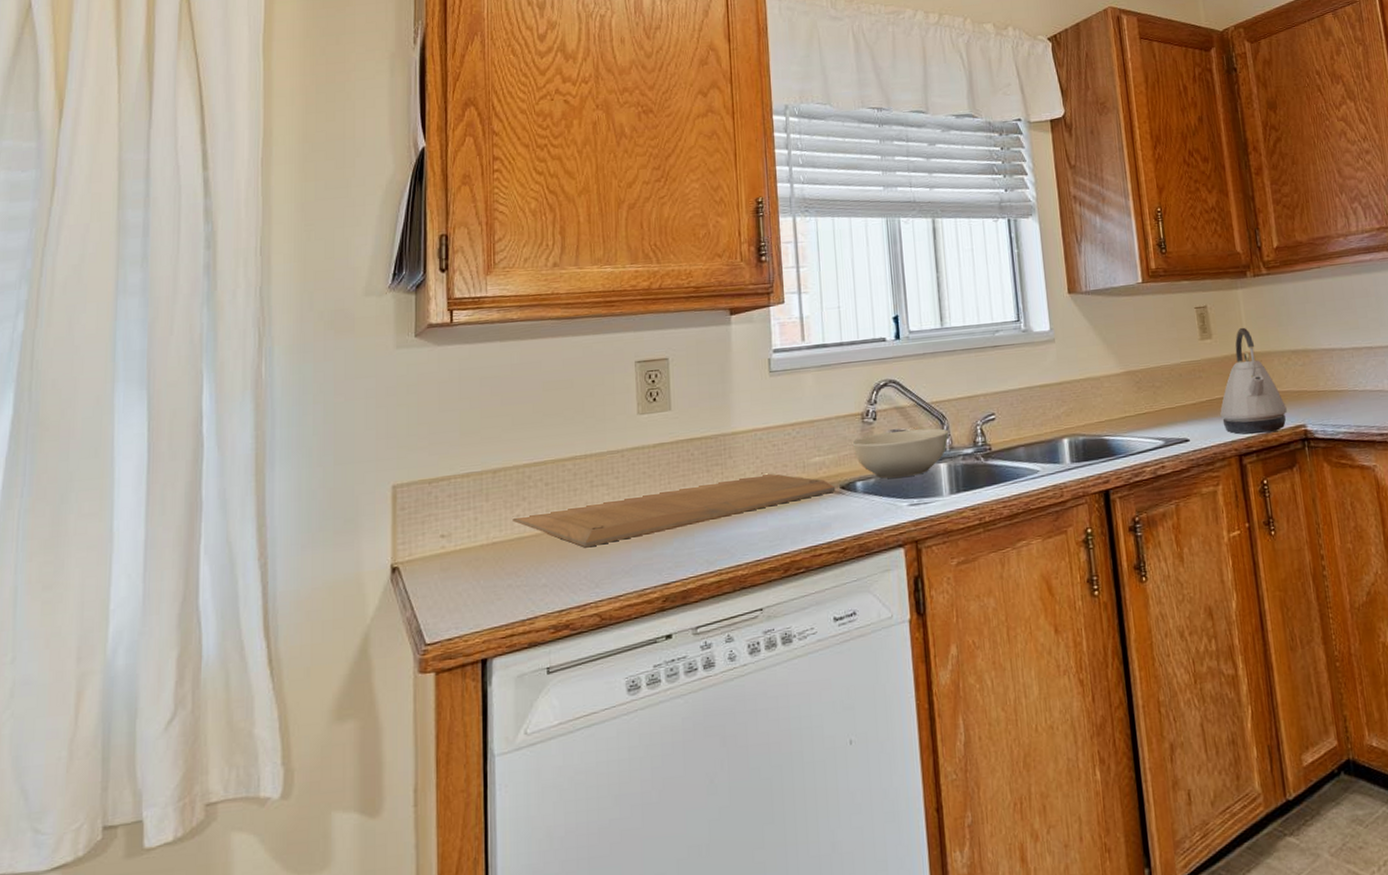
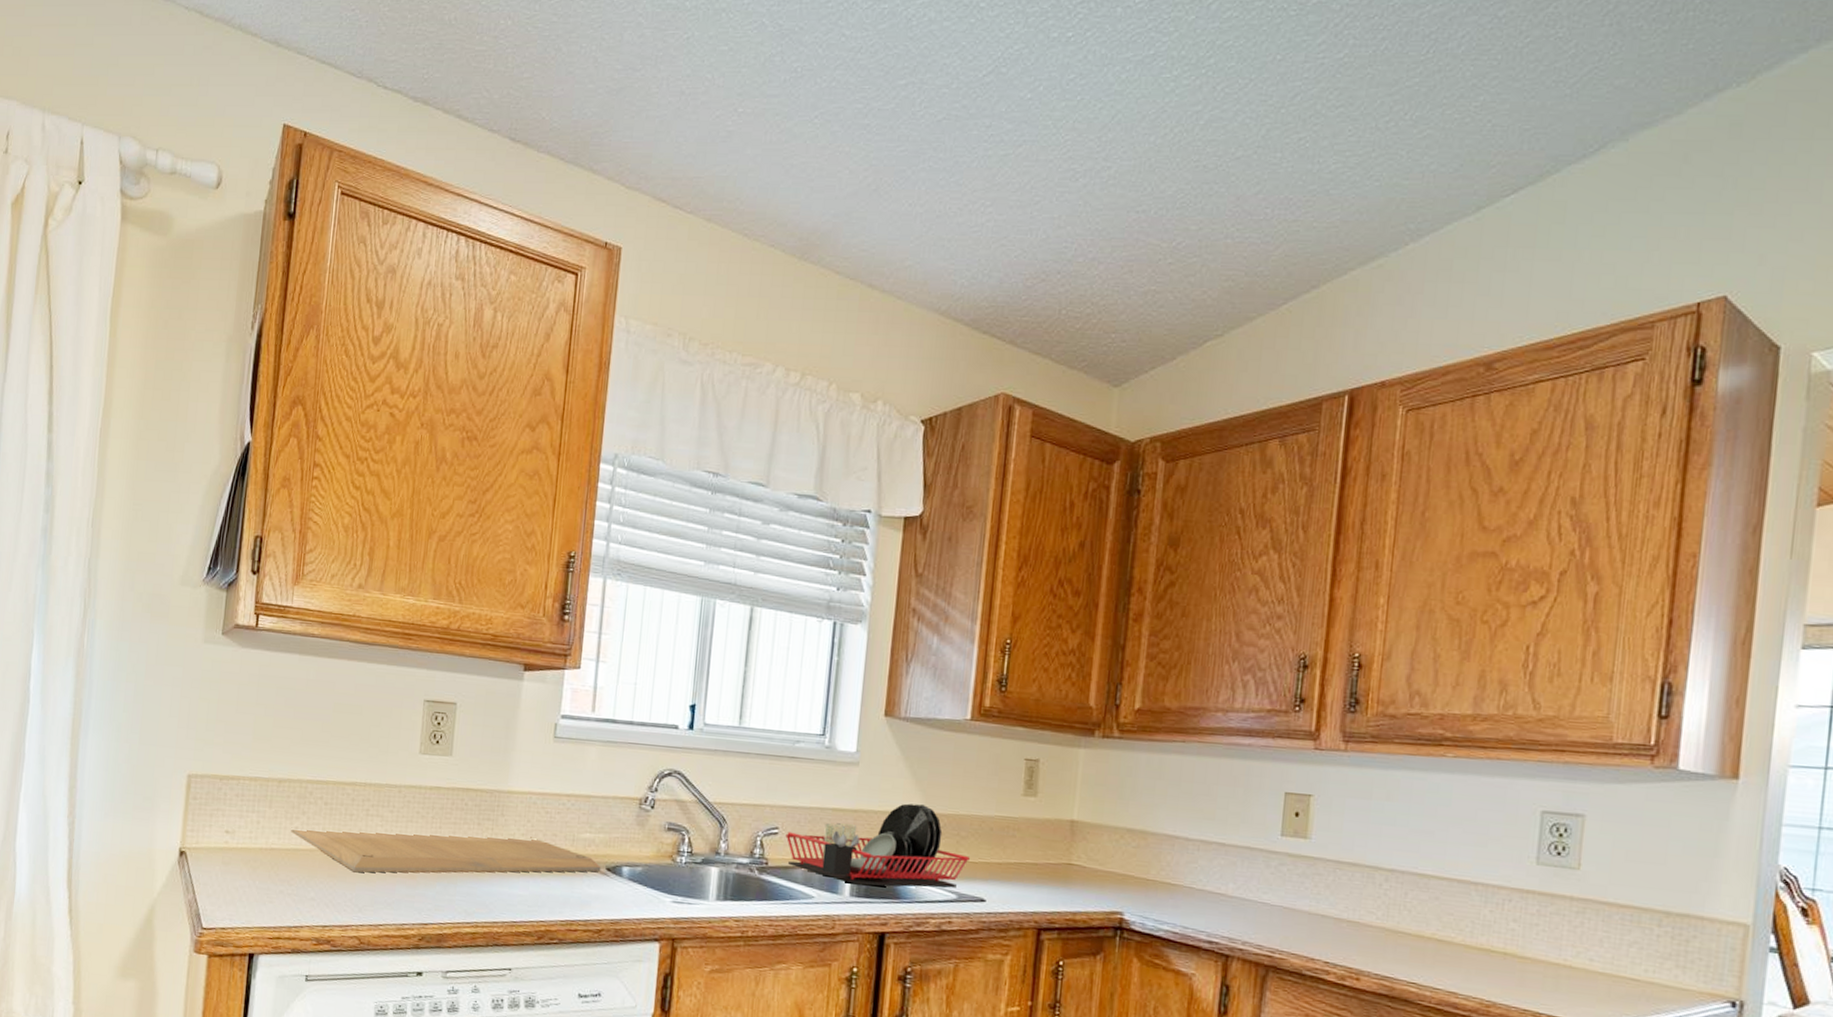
bowl: present [851,428,949,479] -> none [624,822,727,874]
dish rack: none [1002,365,1168,452] -> present [785,803,970,888]
kettle: present [1220,327,1287,435] -> none [1027,791,1105,913]

